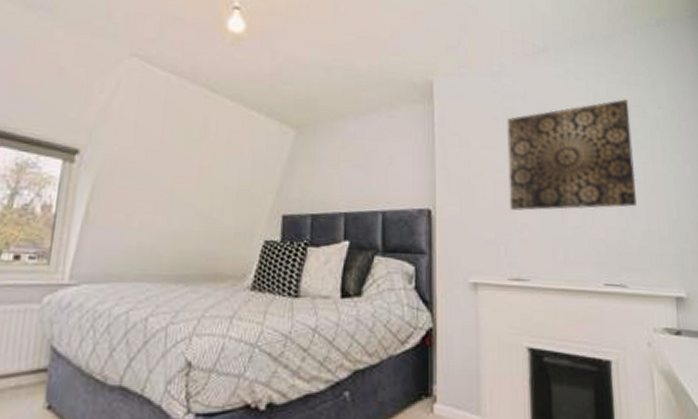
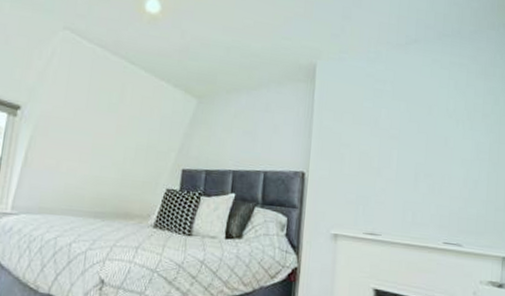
wall art: present [507,98,637,211] -> none [371,87,485,181]

